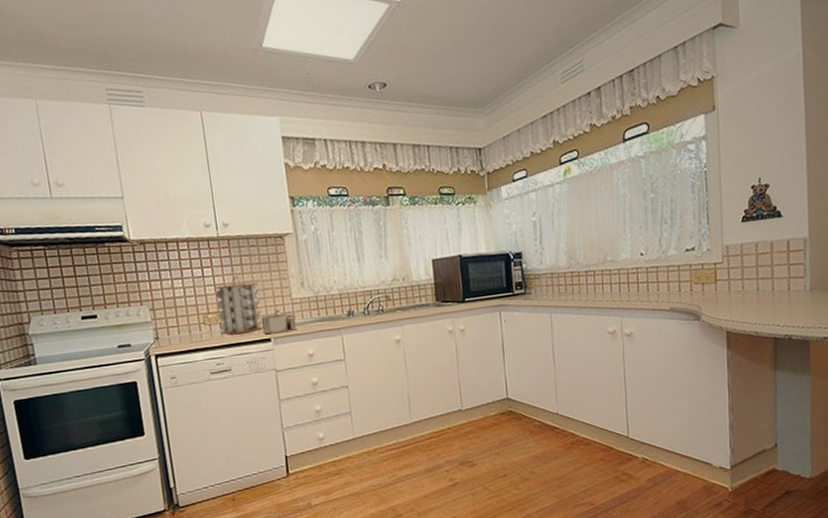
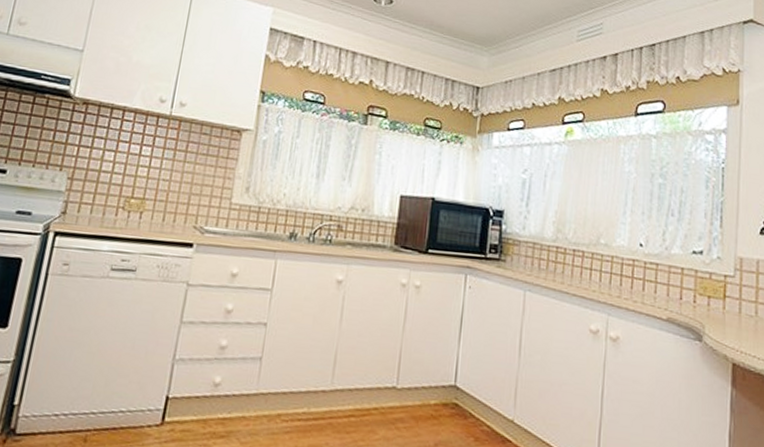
spice rack: present [215,276,263,336] -> none [137,163,197,232]
cooking pot: present [261,309,297,335] -> none [186,212,230,242]

